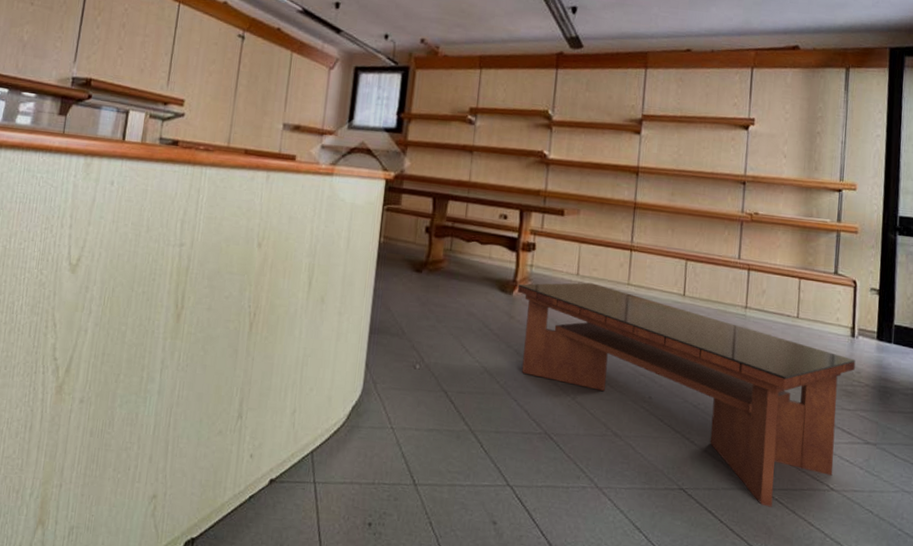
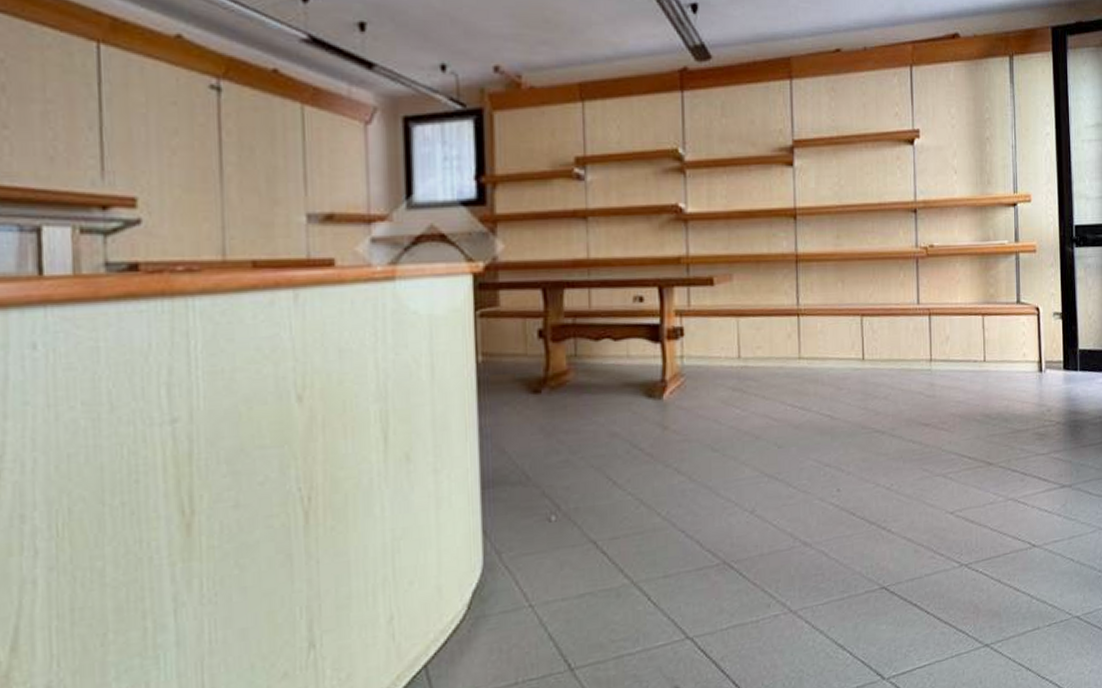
coffee table: present [517,282,856,507] -> none [667,365,1045,583]

